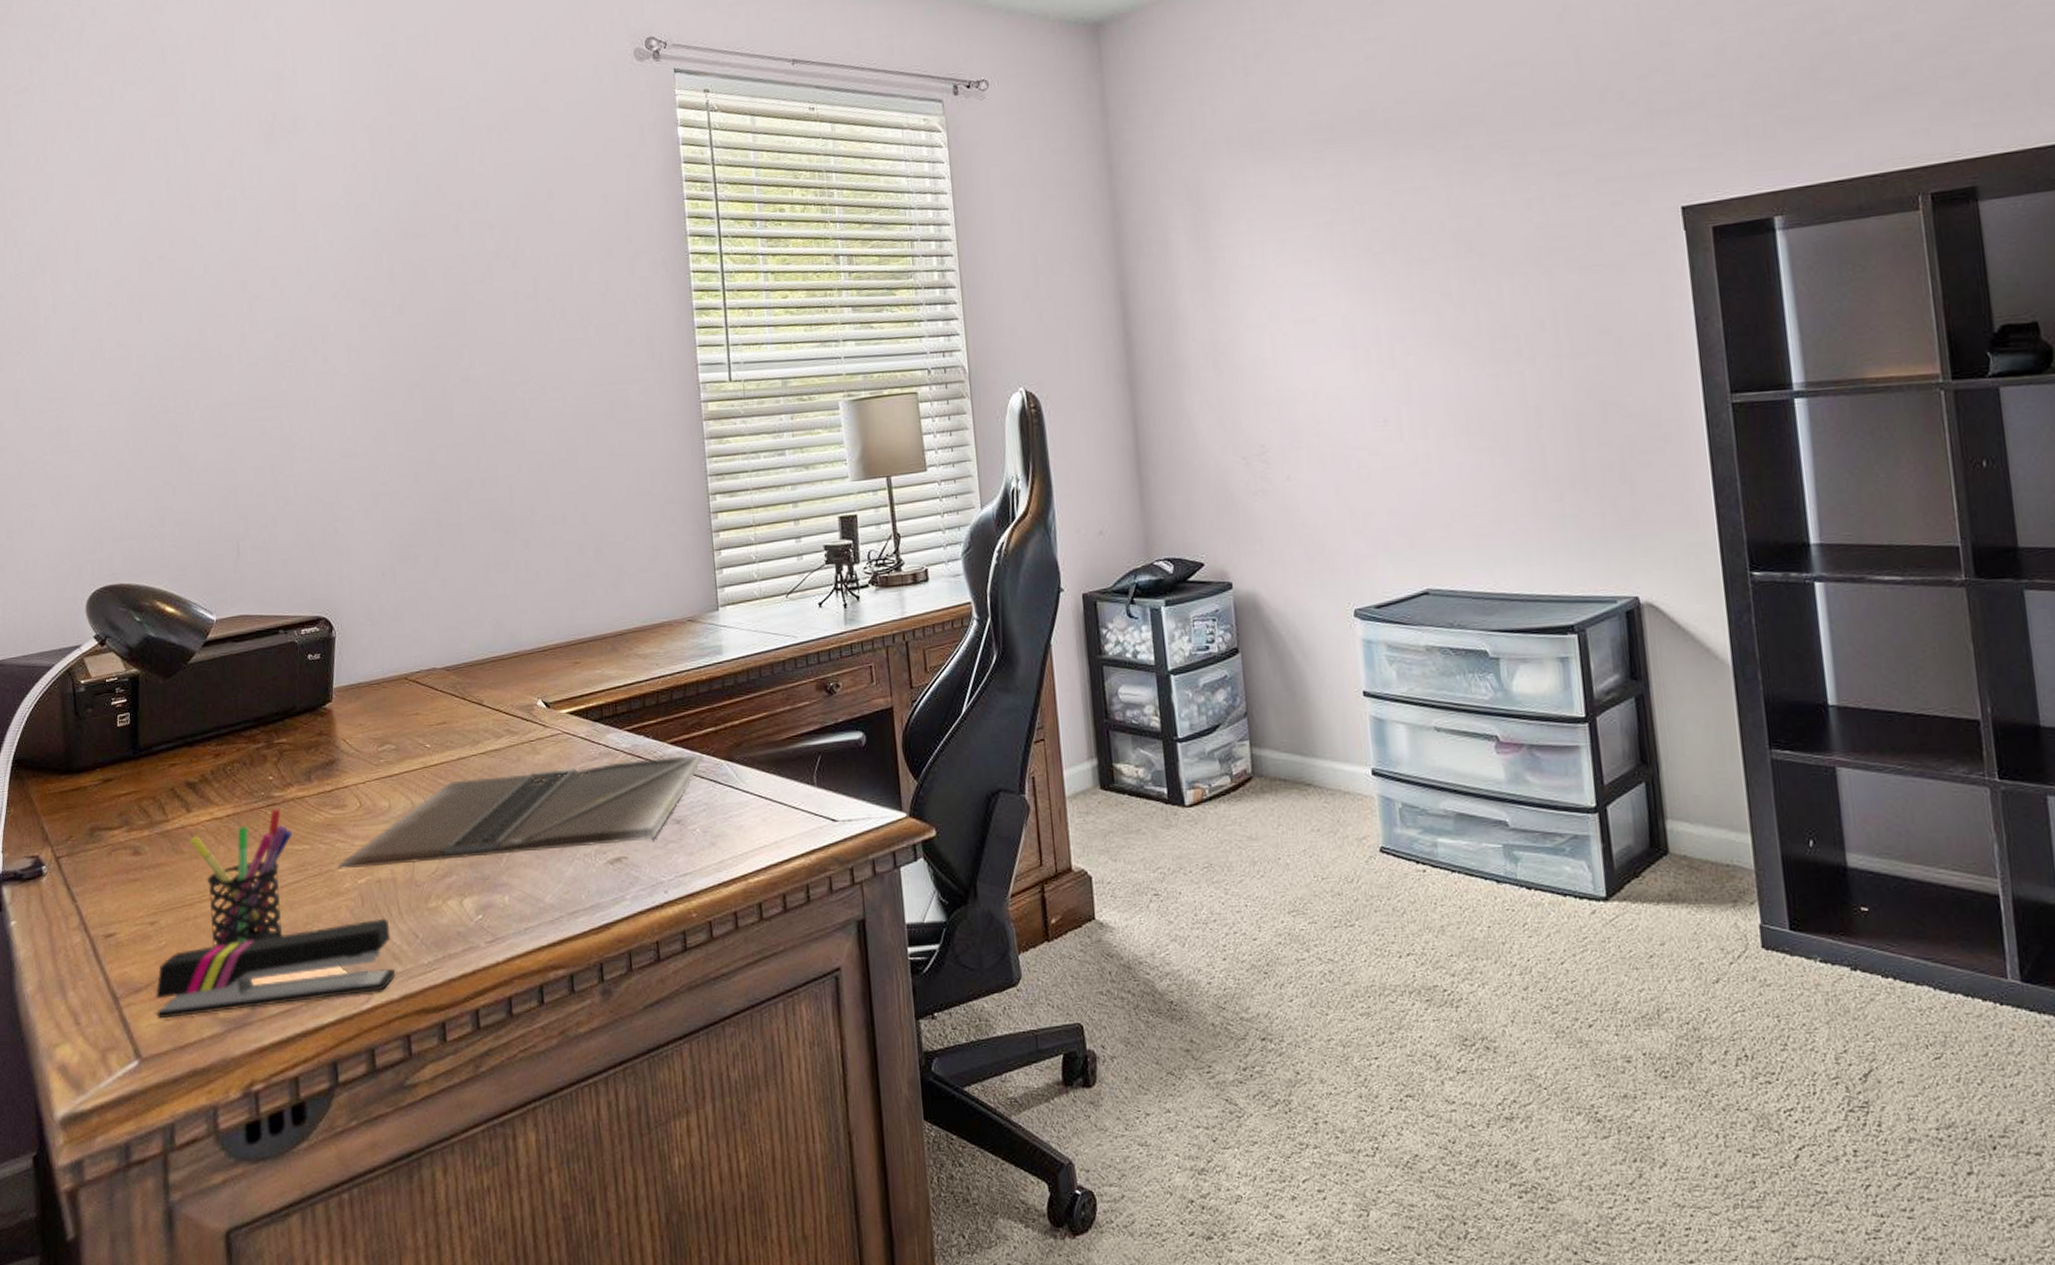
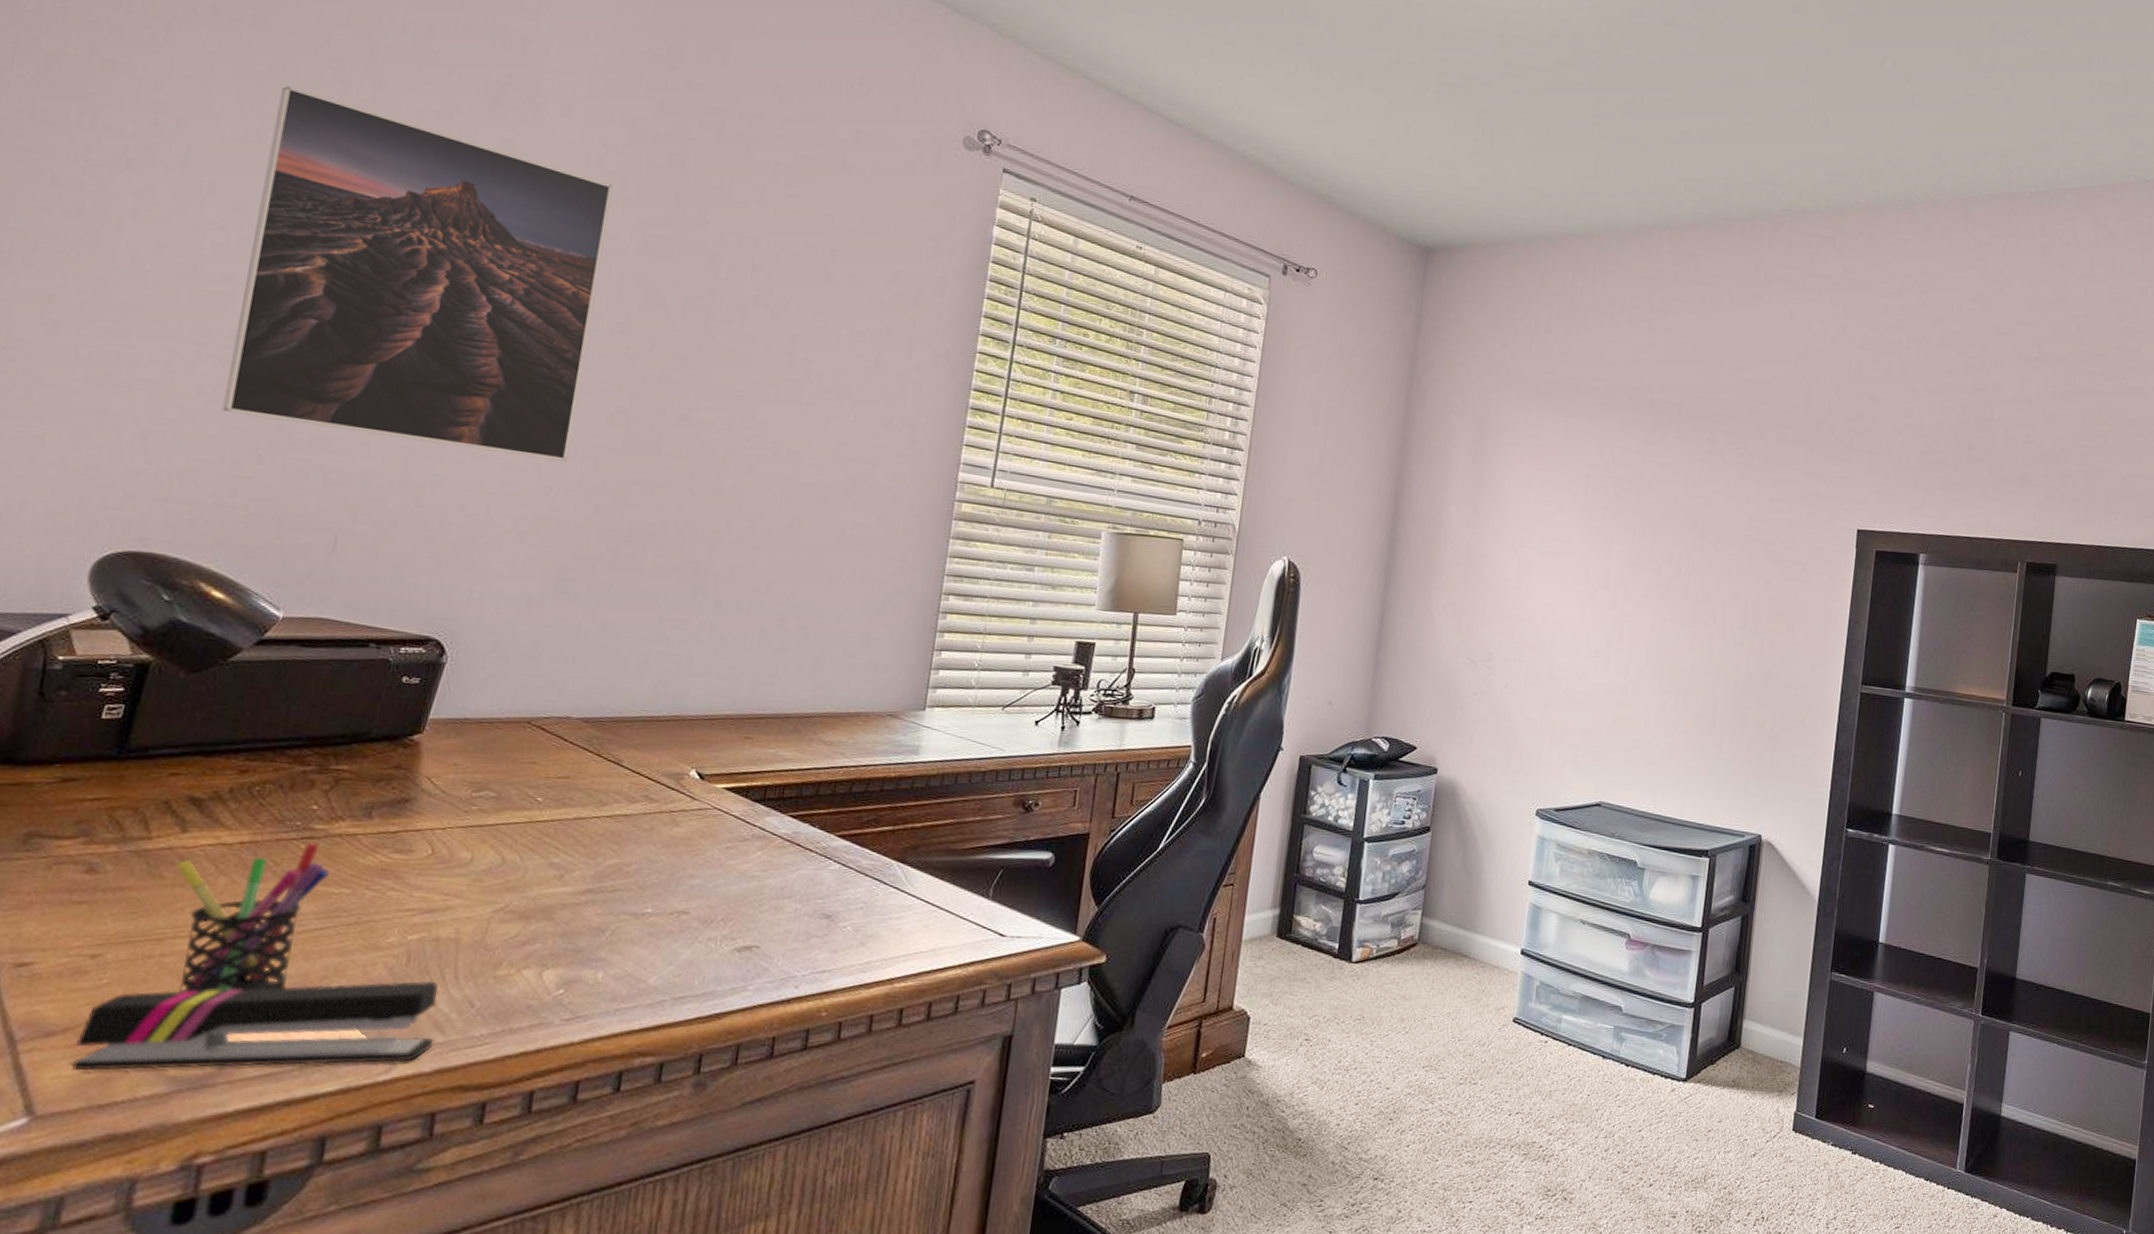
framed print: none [125,172,385,456] -> present [222,86,613,461]
laptop: present [338,755,703,869] -> none [384,842,873,932]

